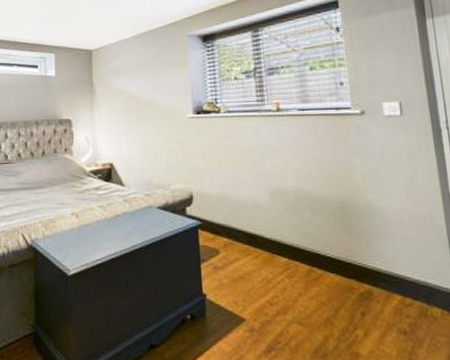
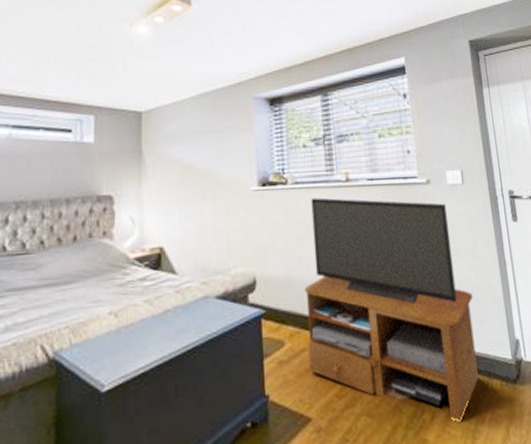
tv stand: none [238,125,417,343] -> present [305,197,479,423]

